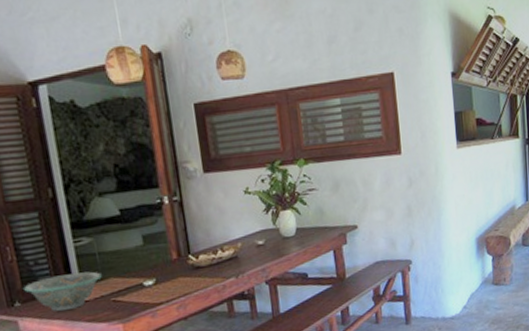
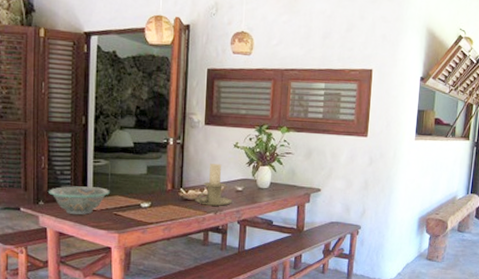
candle holder: none [209,217,255,270] -> present [195,164,233,206]

